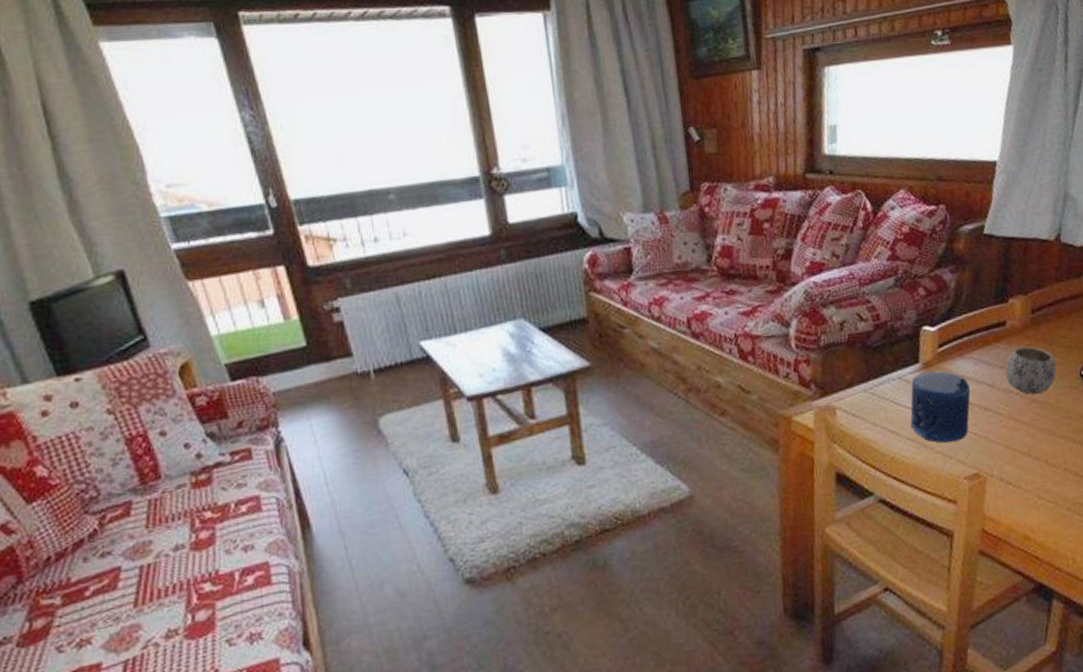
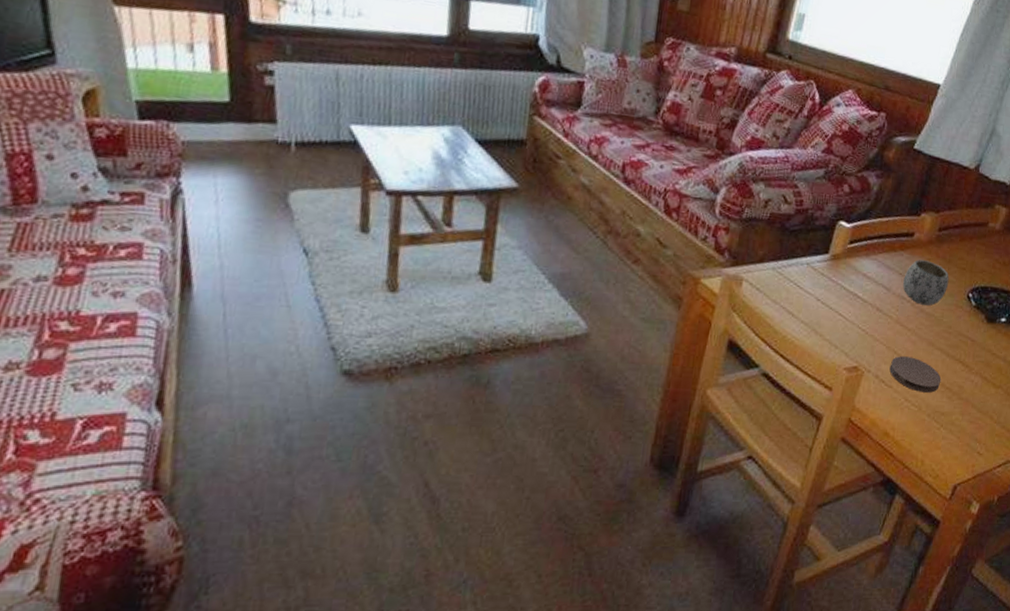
candle: present [910,371,971,443] -> none [807,263,869,333]
coaster: none [1013,451,1074,487] -> present [889,356,942,393]

